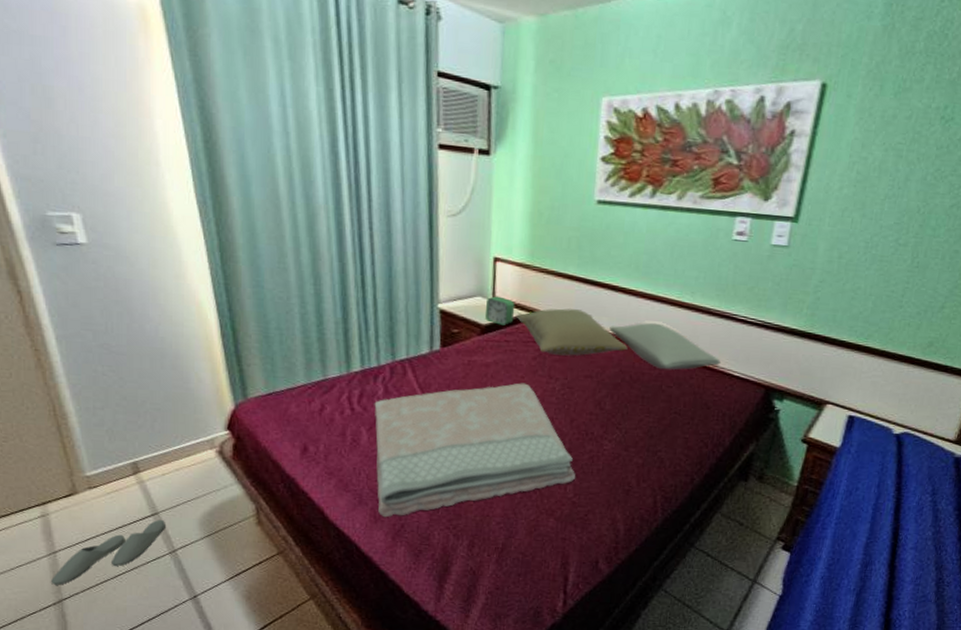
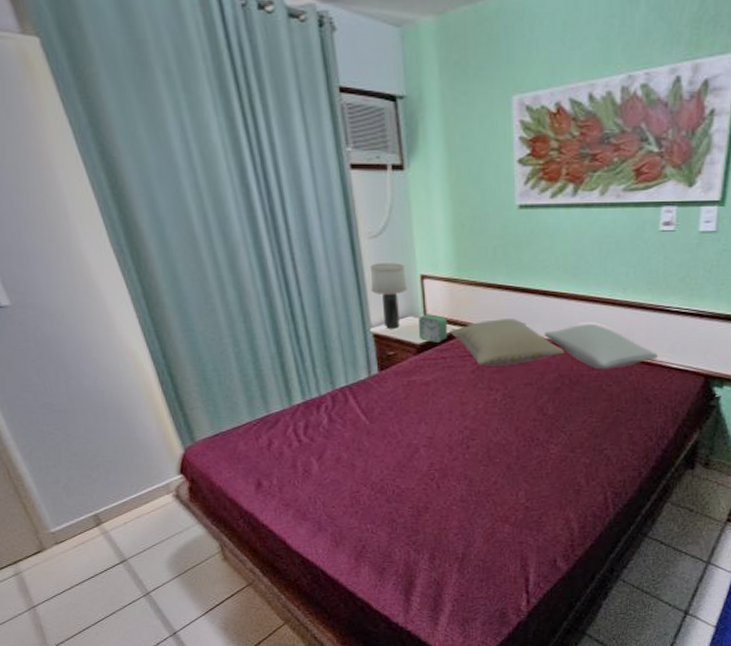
slippers: present [51,519,165,585] -> none [35,565,136,637]
towel: present [374,383,575,518] -> none [320,397,525,541]
table lamp: none [443,241,480,307] -> present [369,263,407,329]

